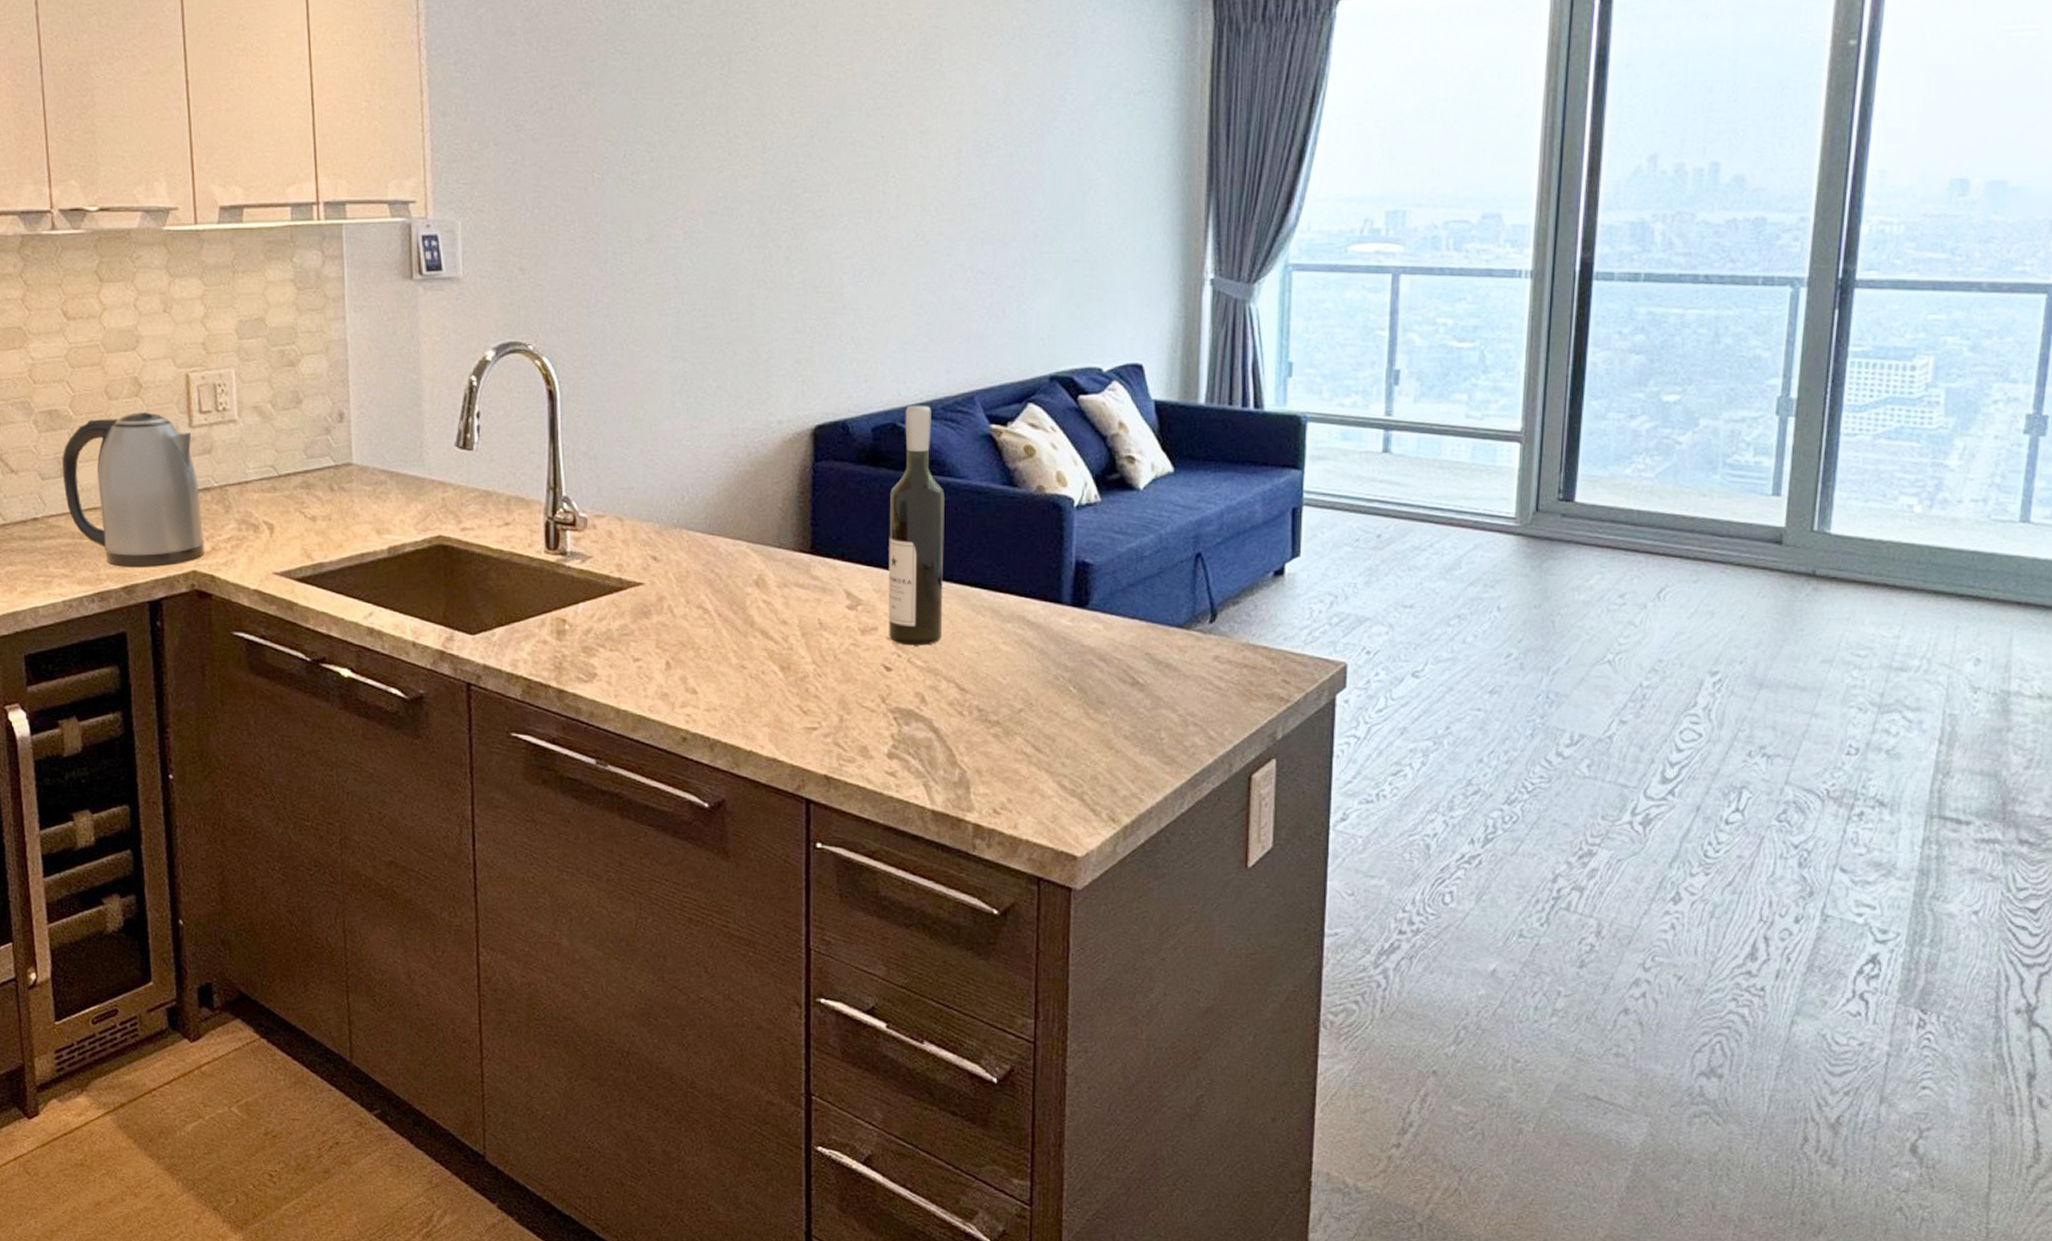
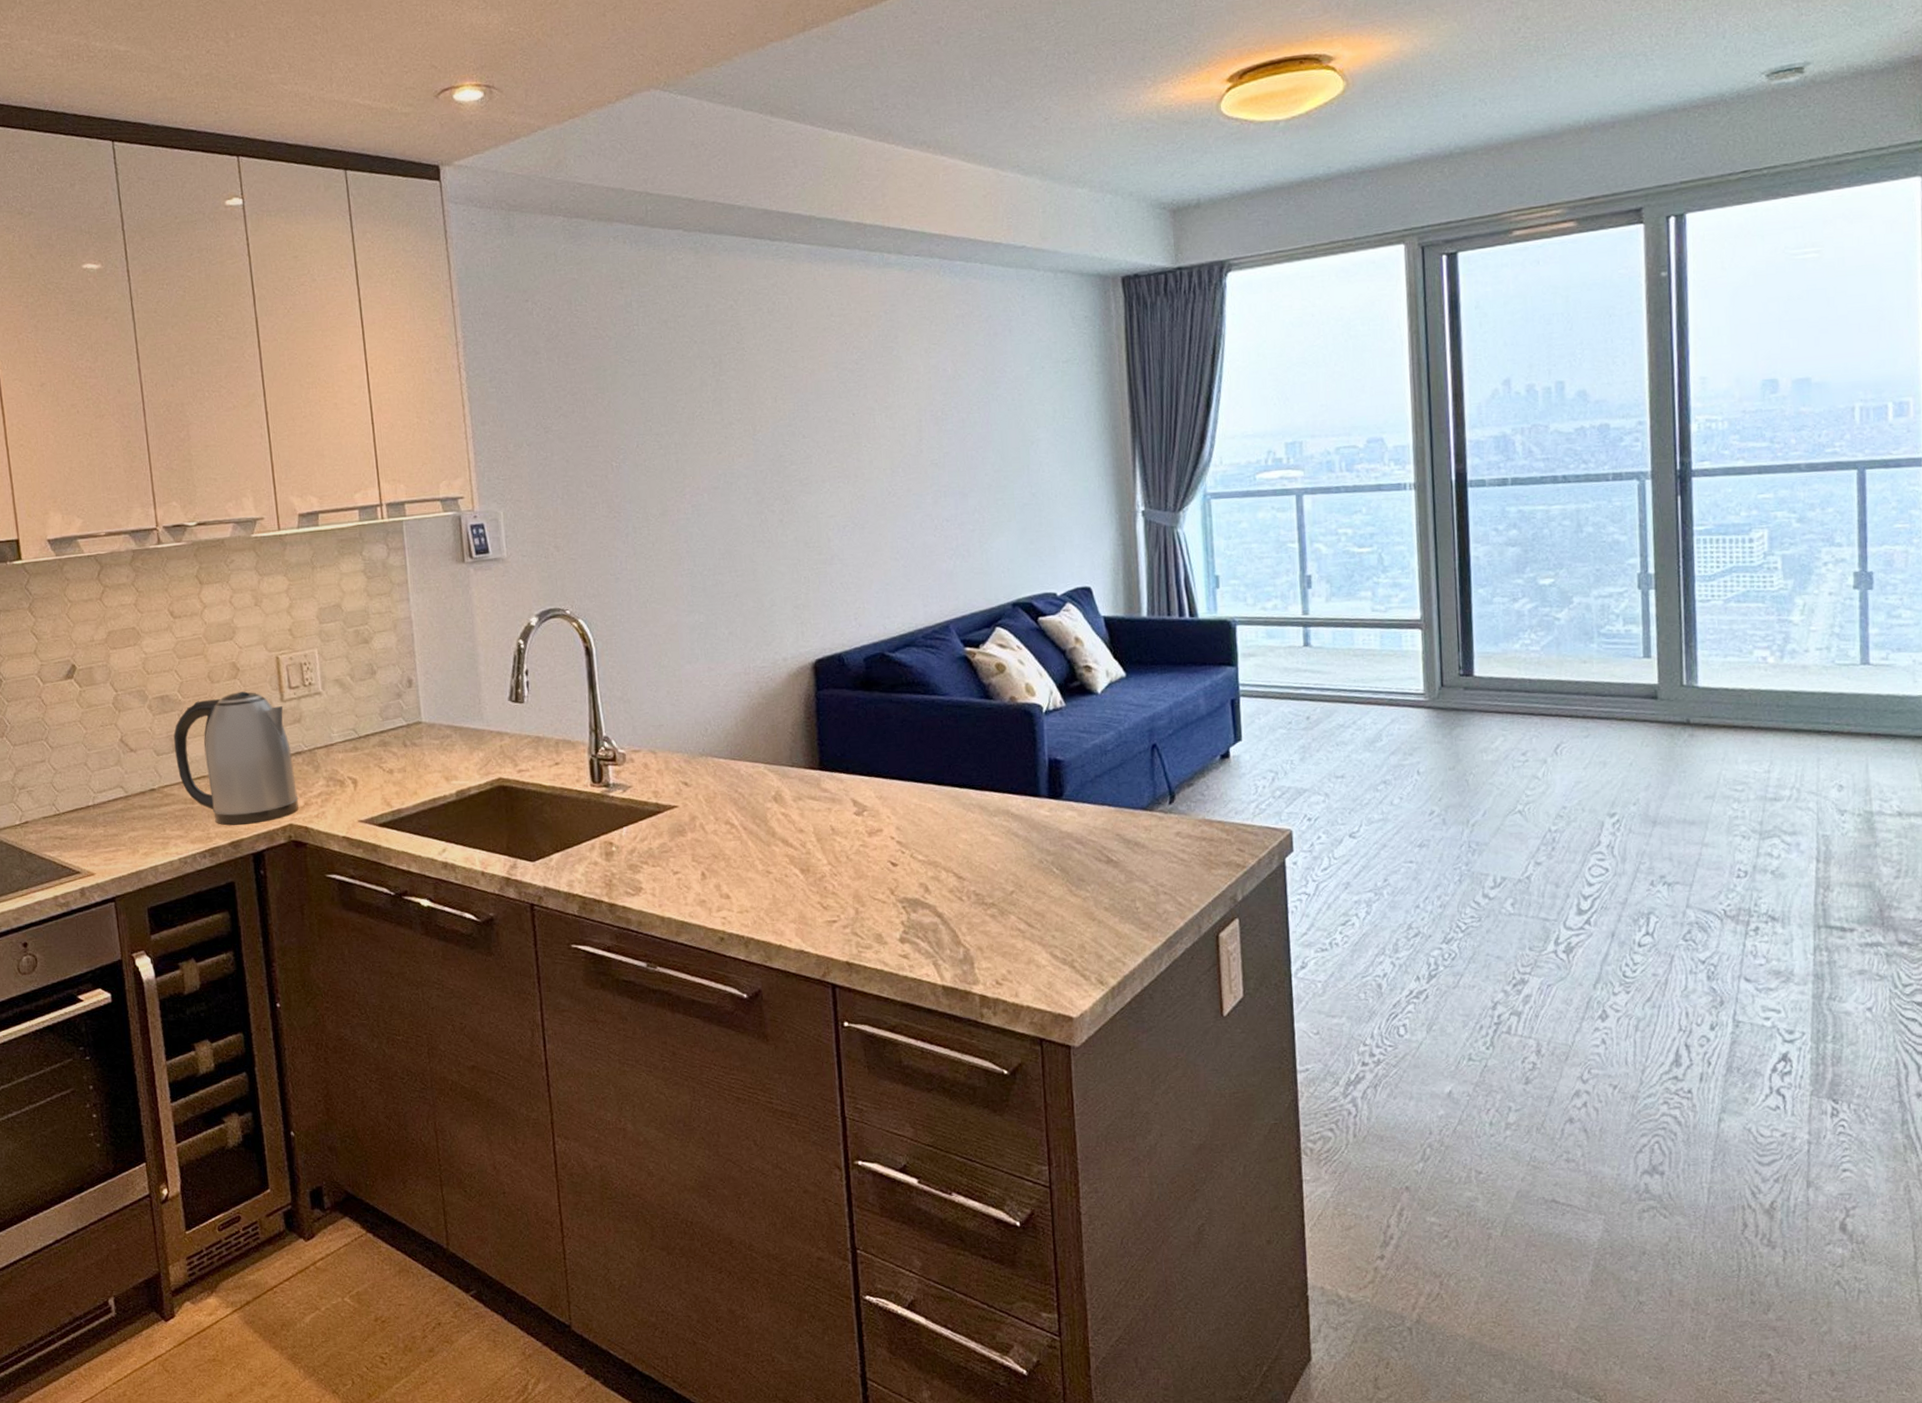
bottle: present [888,405,944,646] -> none [884,635,939,843]

